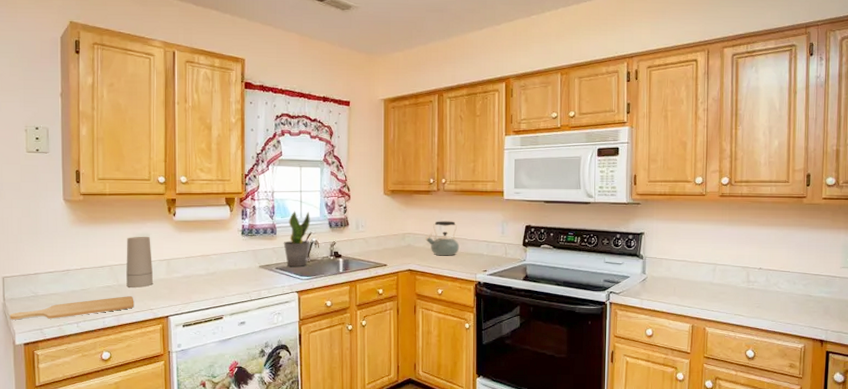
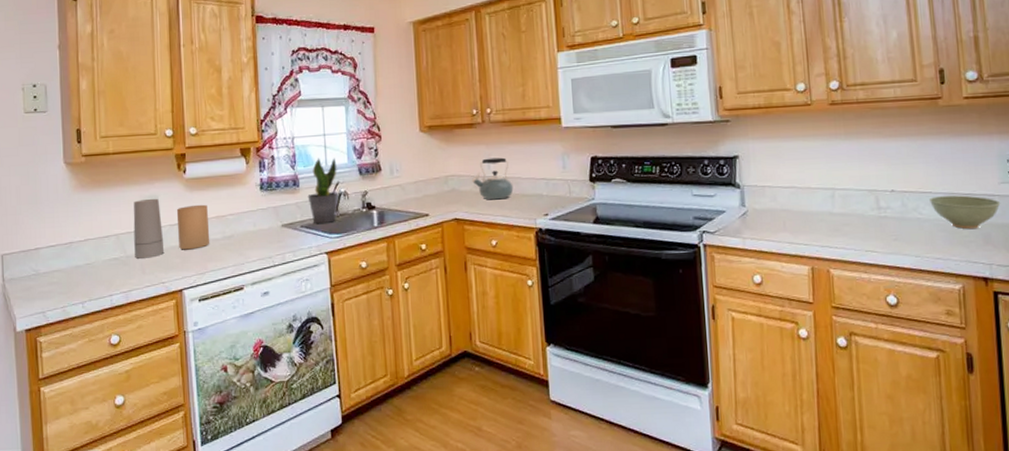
chopping board: present [9,296,134,320] -> none [9,268,144,303]
canister: none [165,244,195,283] -> present [176,204,210,250]
bowl: none [787,275,840,302] -> present [928,195,1001,230]

